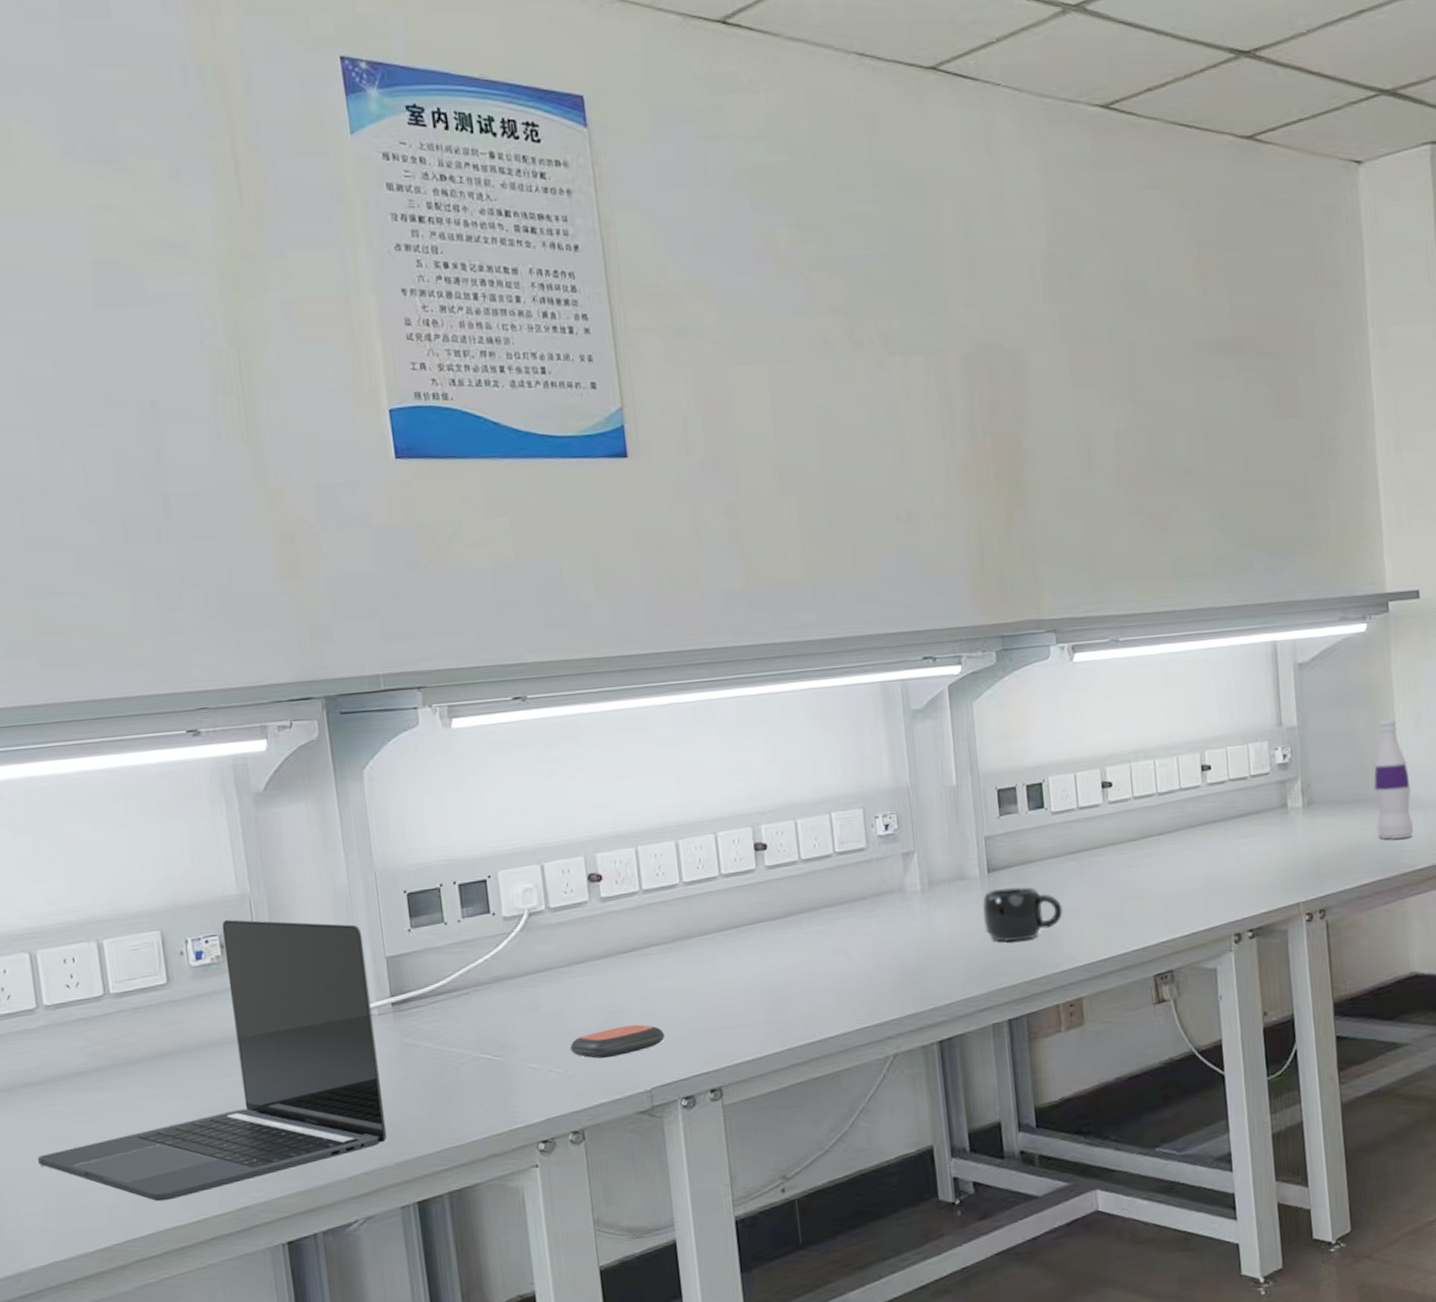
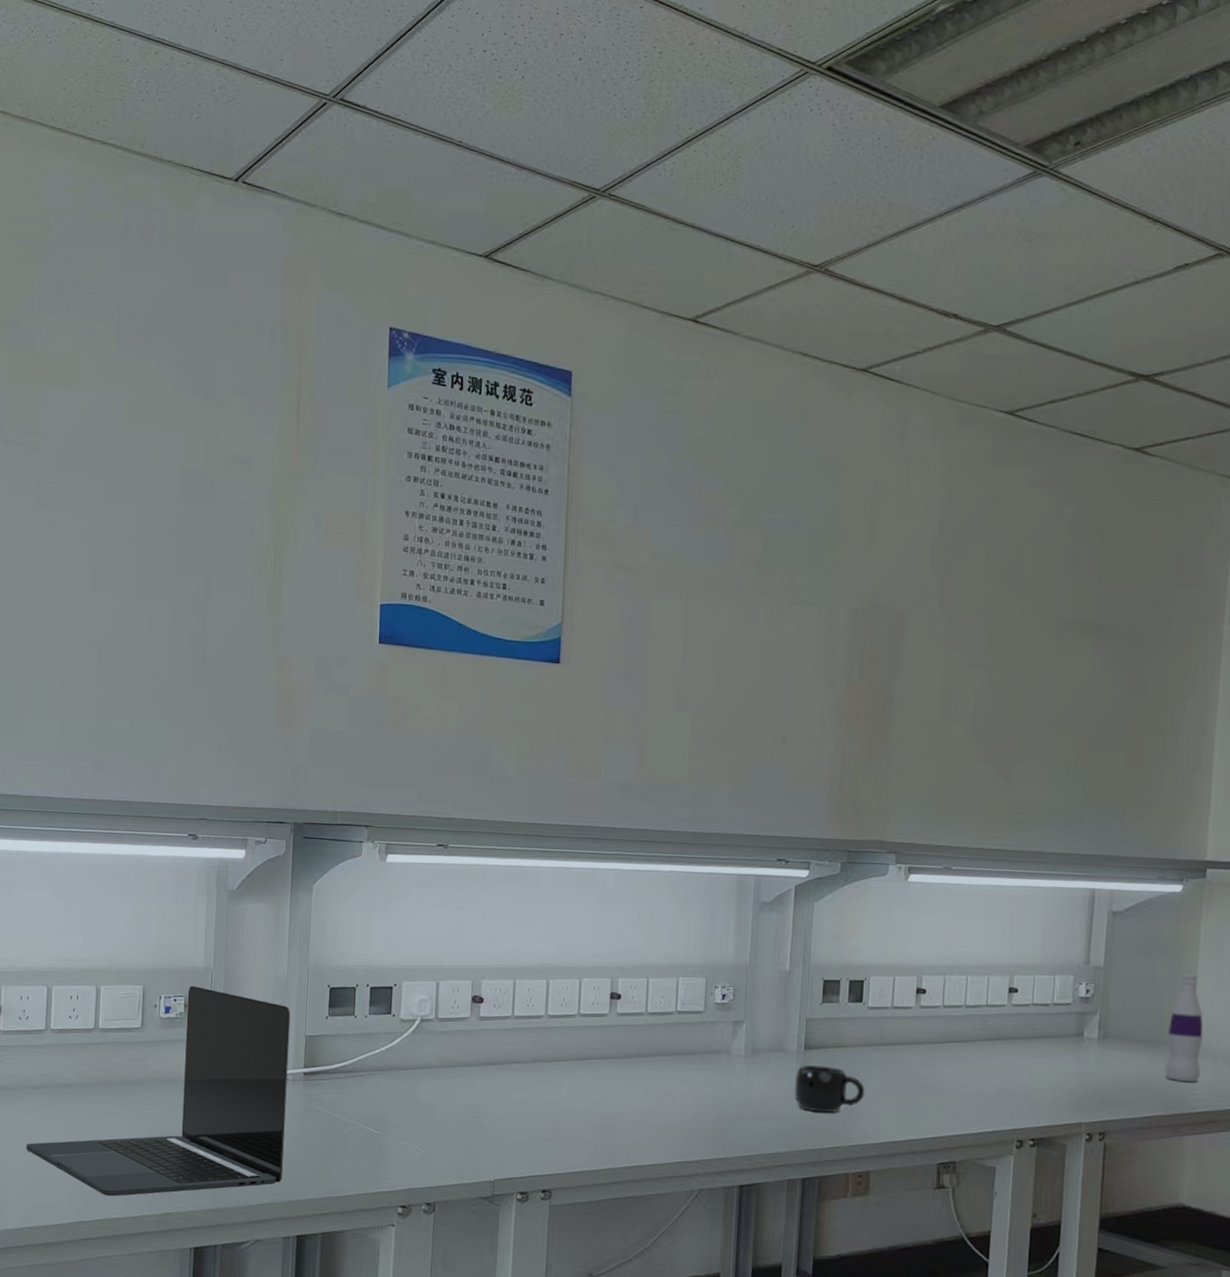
remote control: present [570,1024,665,1059] -> none [436,1124,512,1149]

